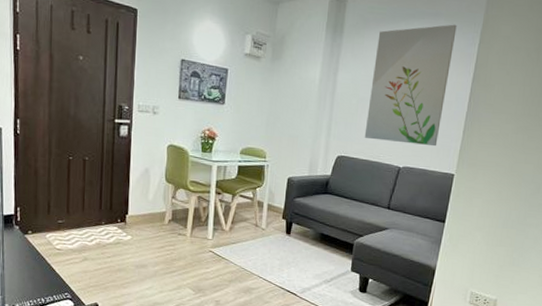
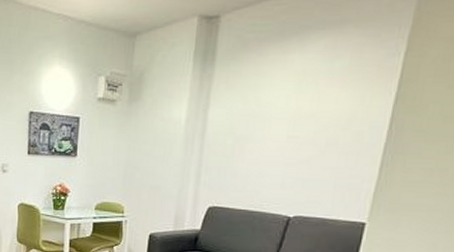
wall art: present [364,24,457,147] -> none [242,31,373,190]

